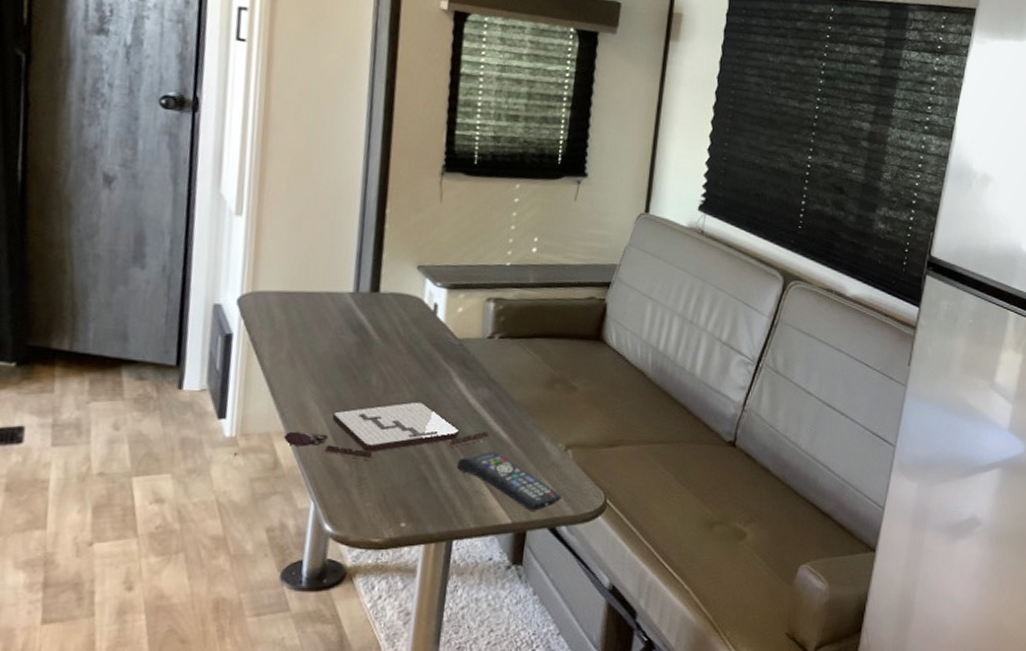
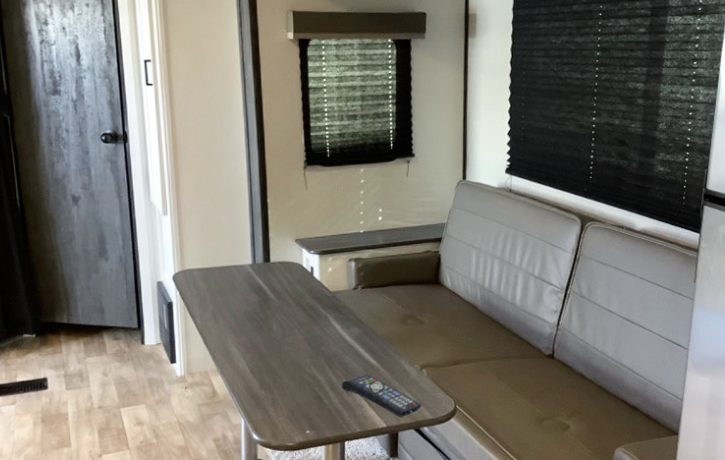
board game: present [284,401,490,460] -> none [217,341,363,386]

